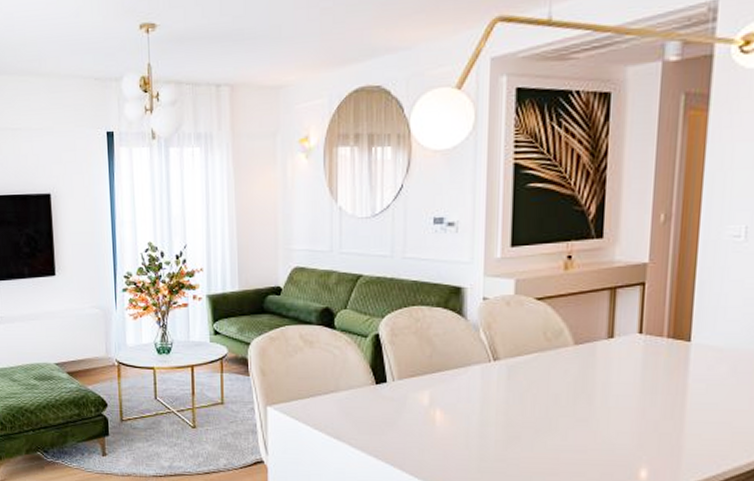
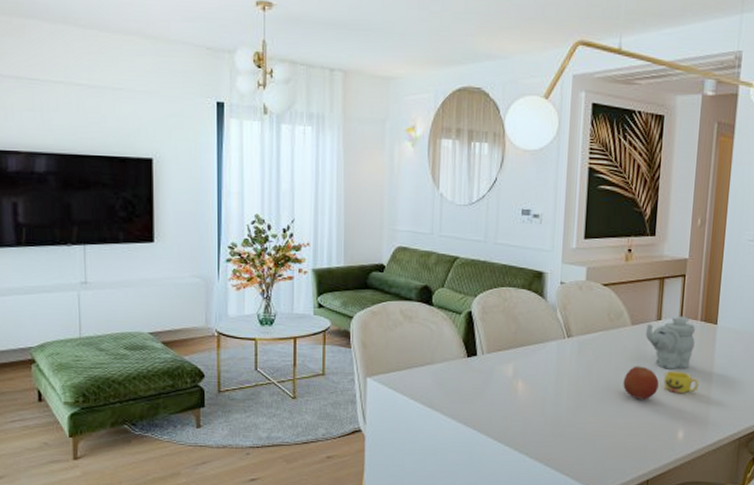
fruit: none [565,392,612,432] -> present [623,366,659,400]
teapot: none [593,332,661,396] -> present [645,316,696,369]
cup: none [619,398,667,424] -> present [664,371,699,393]

